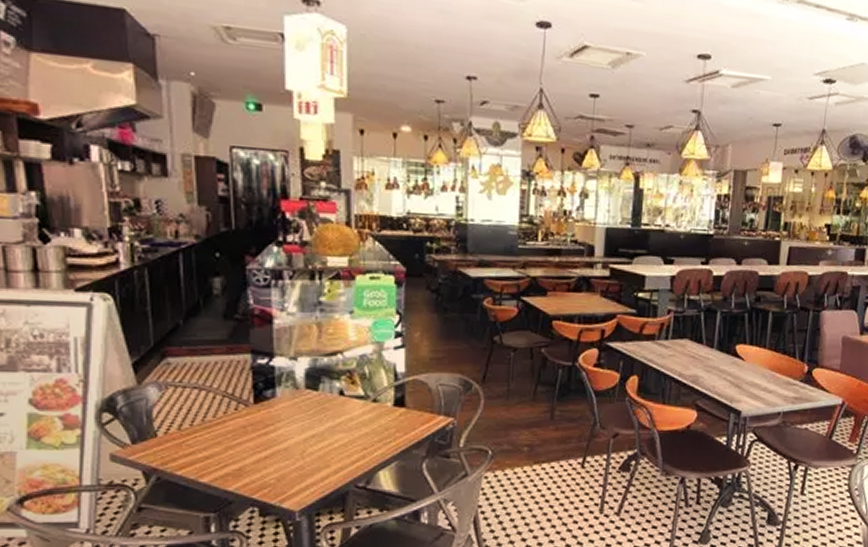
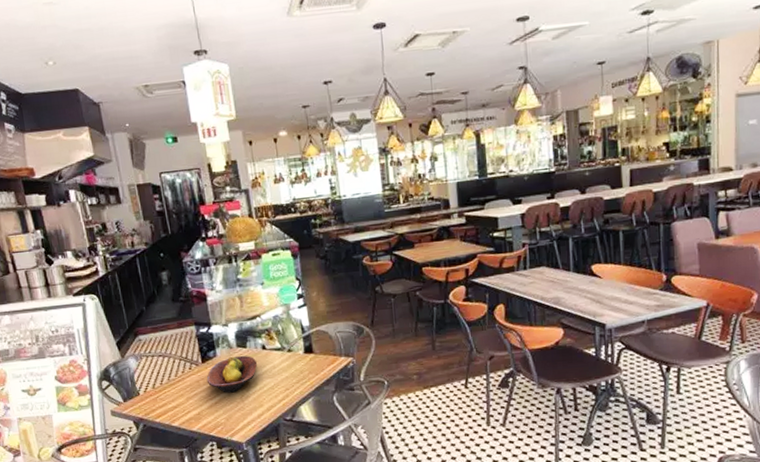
fruit bowl: none [257,399,330,446] -> present [206,355,258,393]

